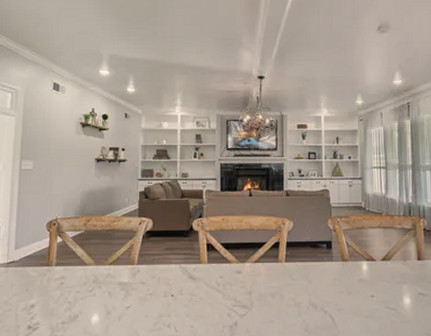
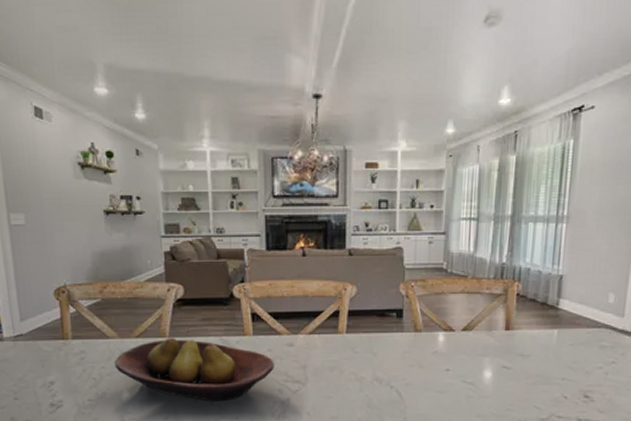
fruit bowl: none [89,265,225,325] -> present [115,338,274,402]

